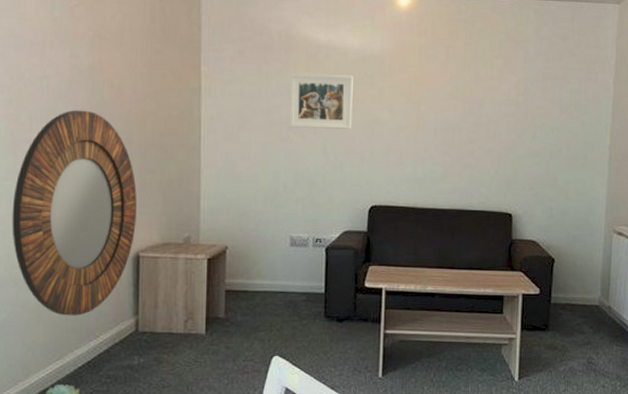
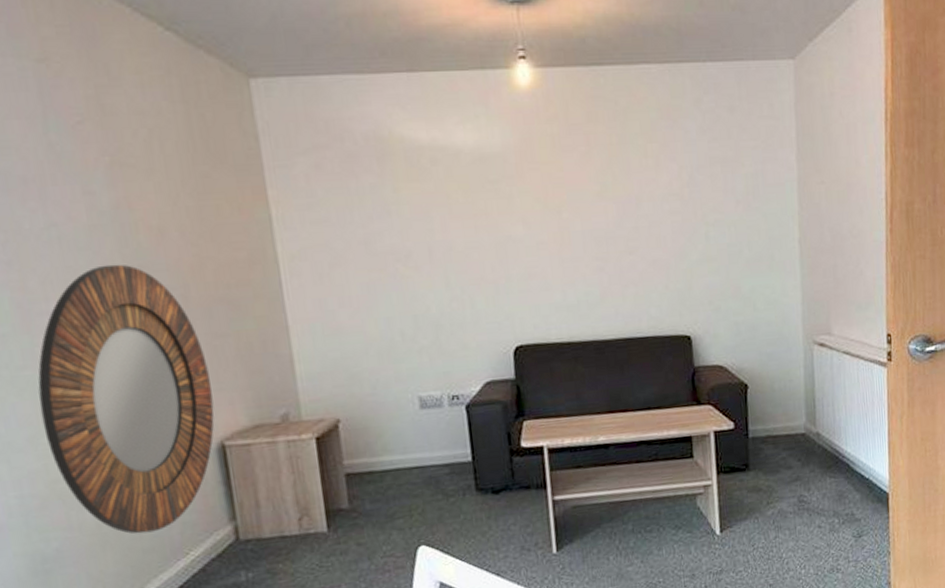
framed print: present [289,73,353,129] -> none [389,183,479,258]

